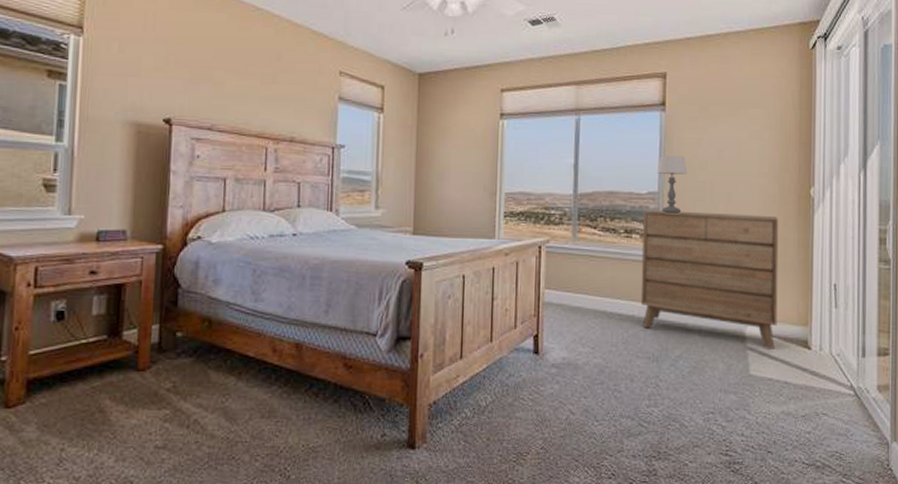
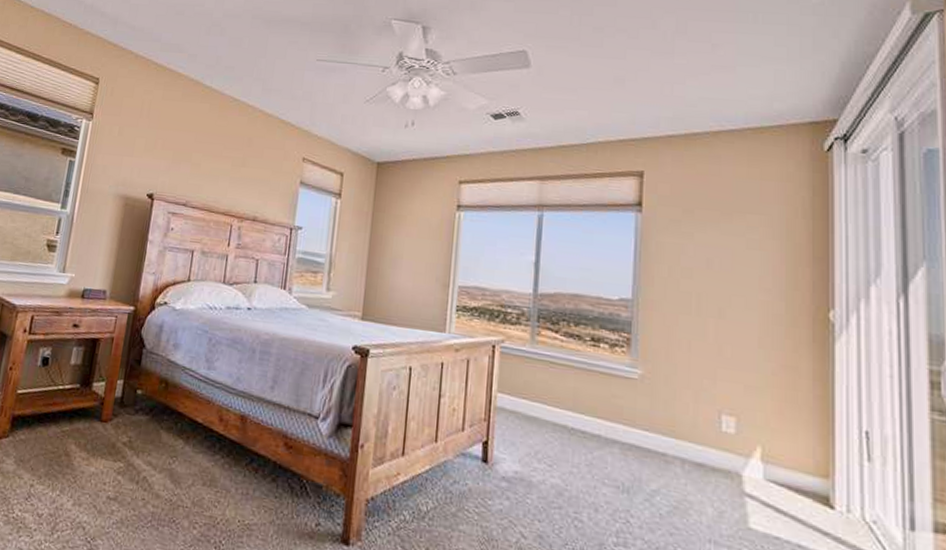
dresser: present [640,210,779,349] -> none [608,318,787,501]
table lamp: present [657,155,688,214] -> none [631,260,669,326]

